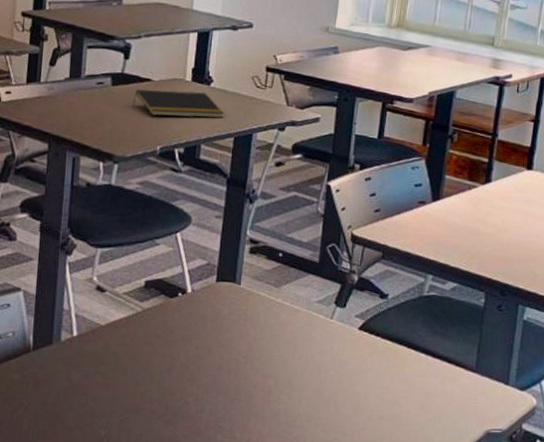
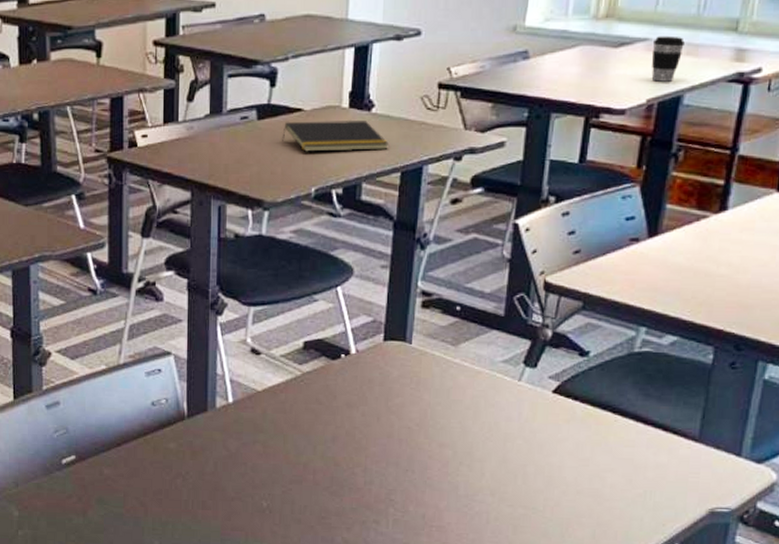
coffee cup: none [431,44,456,80] -> present [651,36,685,82]

